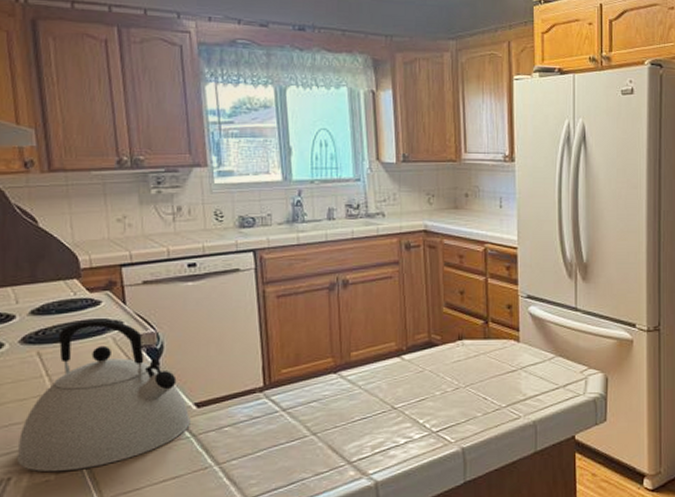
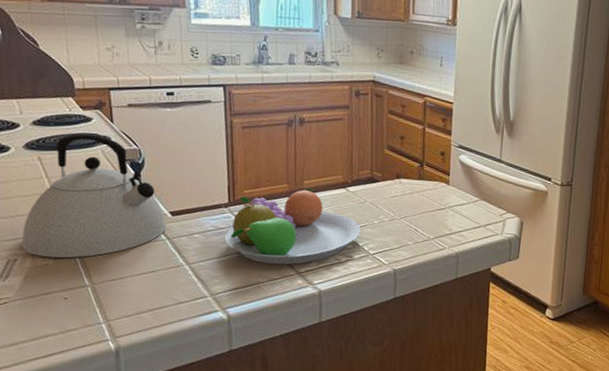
fruit bowl: none [260,361,420,456] -> present [224,188,361,265]

